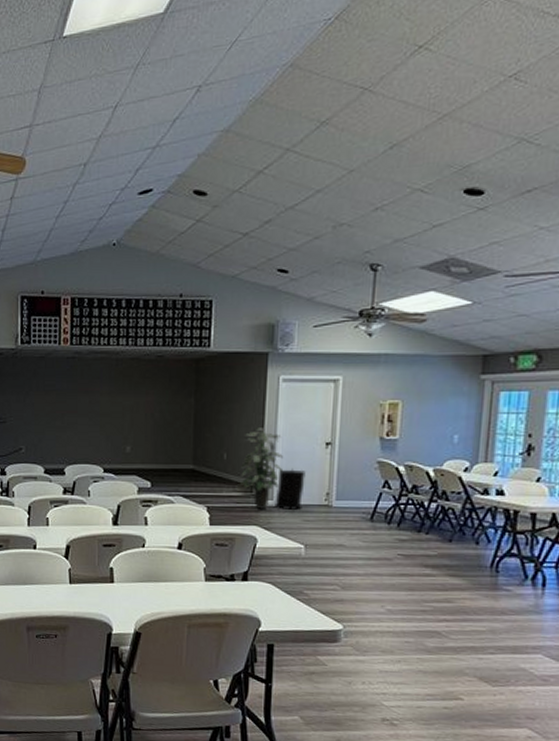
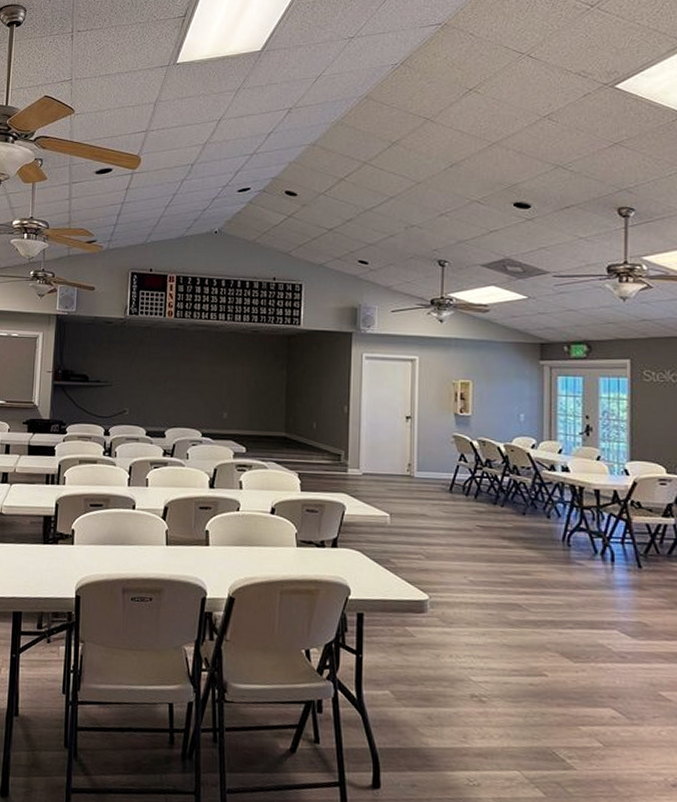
indoor plant: present [239,428,284,510] -> none [328,400,369,478]
trash can: present [275,469,306,511] -> none [361,440,388,480]

